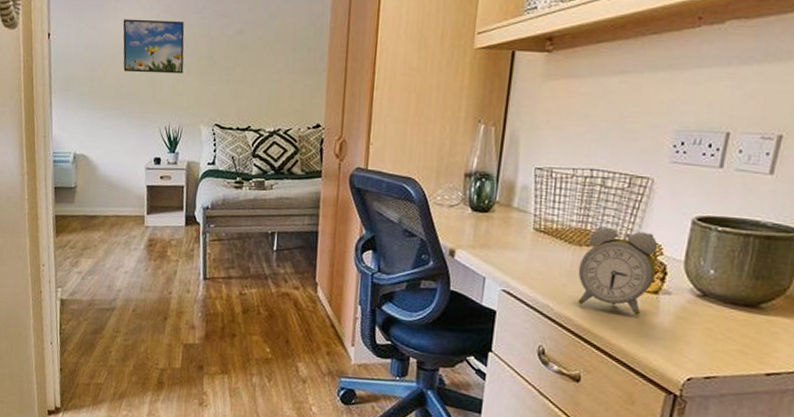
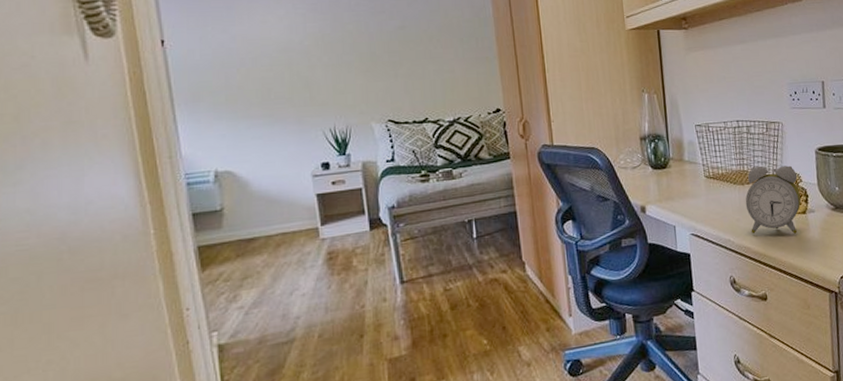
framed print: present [123,19,185,74] -> none [261,19,343,76]

